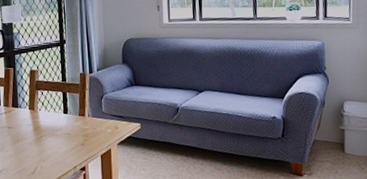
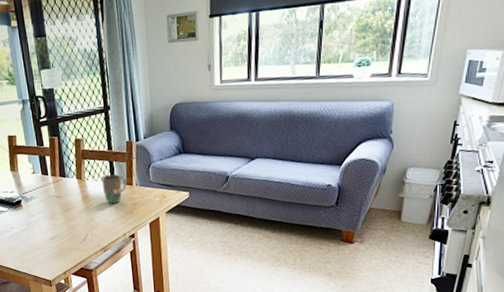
mug: none [54,105,79,135] -> present [101,174,127,204]

